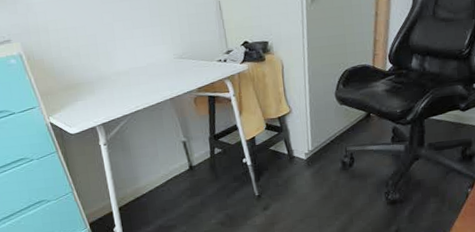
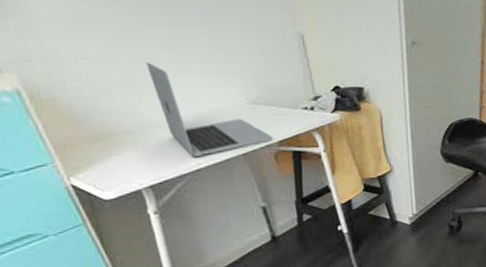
laptop: none [104,29,193,101] -> present [146,61,273,157]

